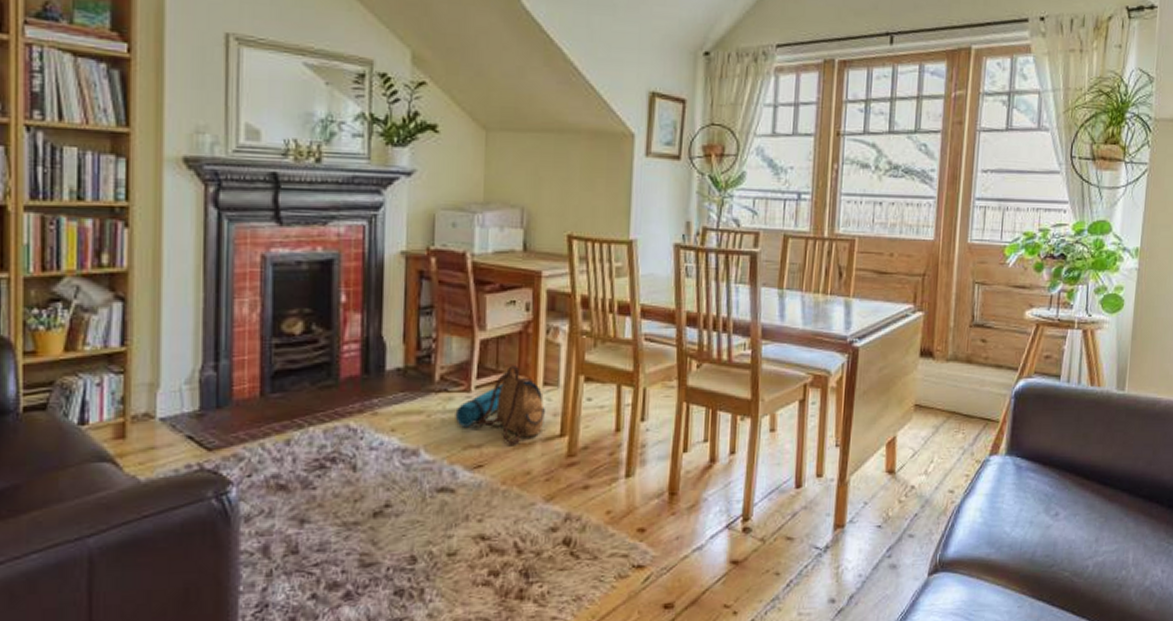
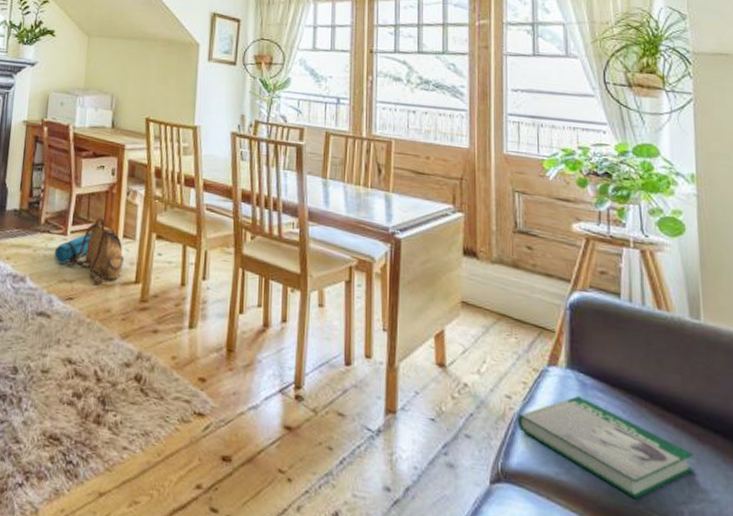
book: none [957,480,1104,563] -> present [517,396,695,500]

